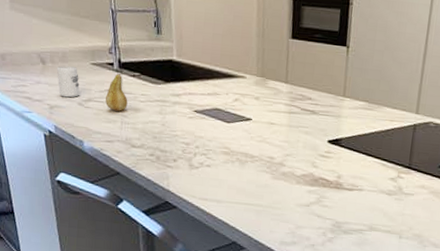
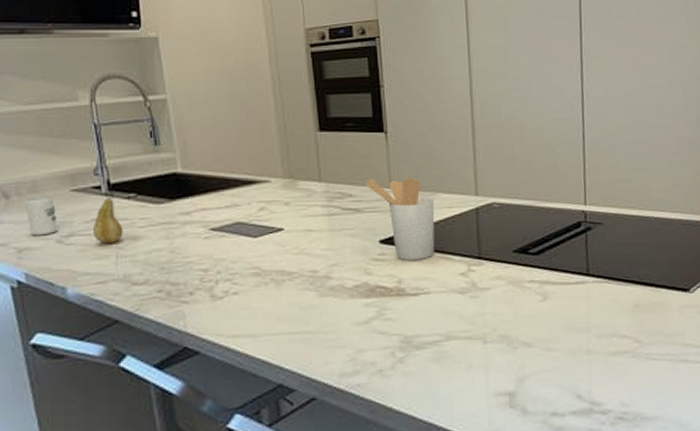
utensil holder: none [323,87,379,162] -> present [365,176,435,260]

